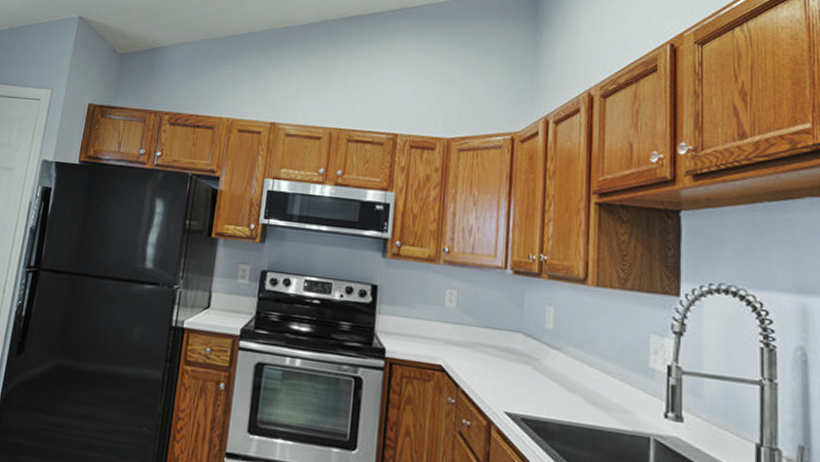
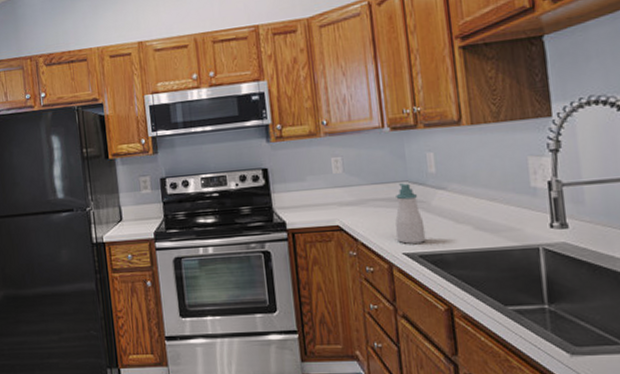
soap bottle: none [500,333,533,405] -> present [395,183,426,244]

